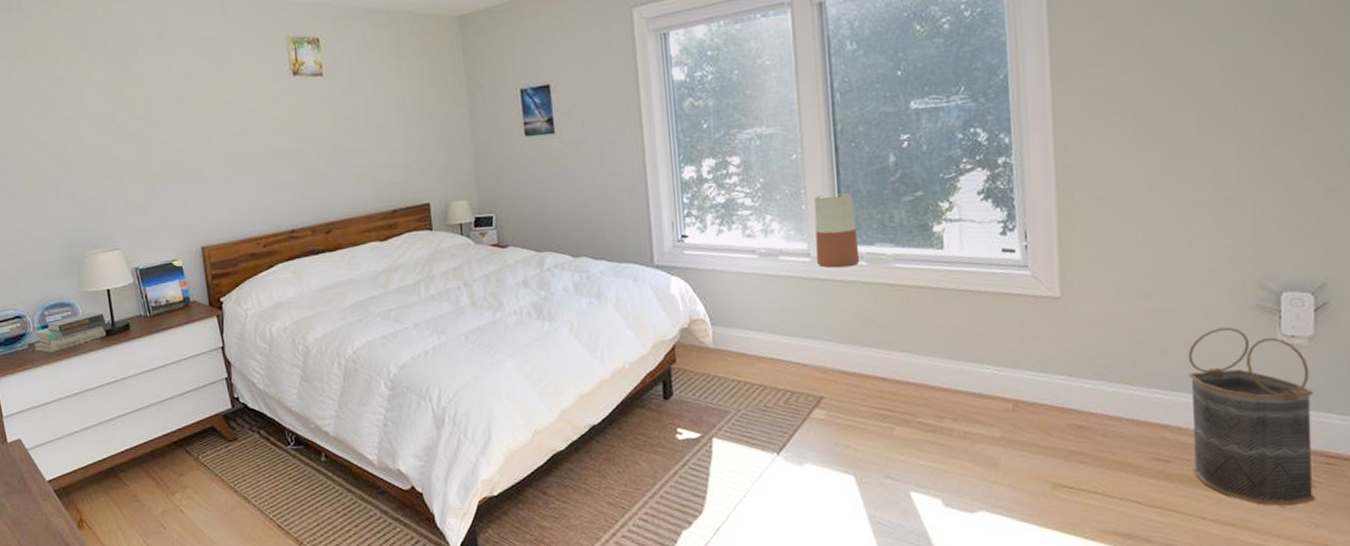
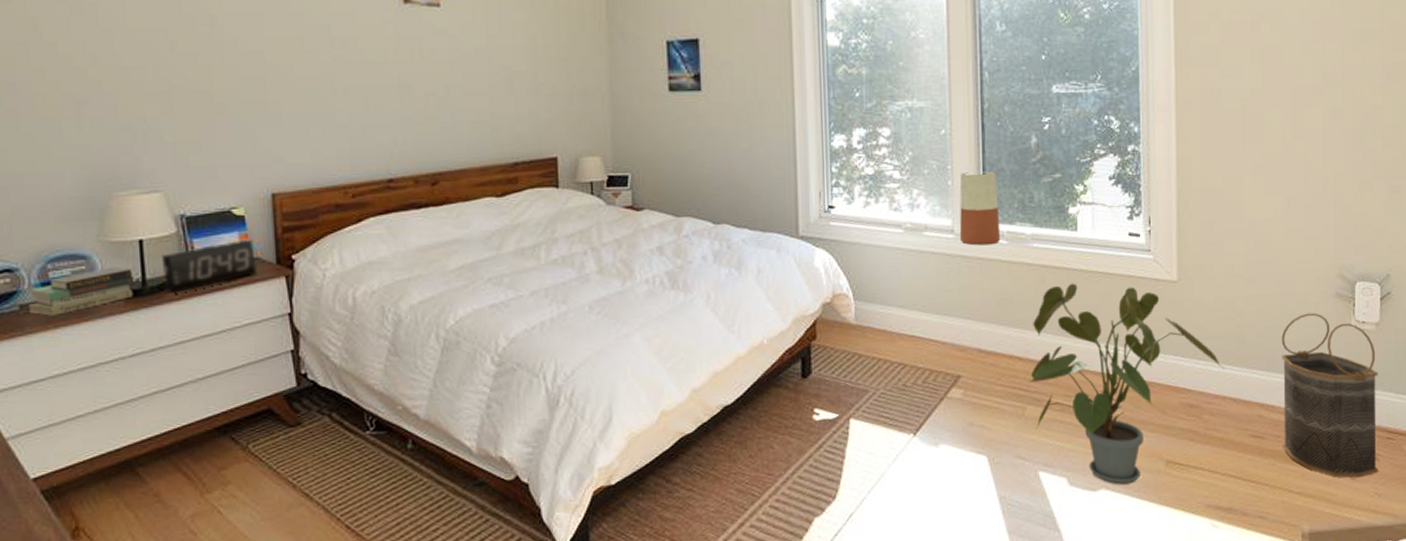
alarm clock: none [124,287,195,333] -> present [161,240,257,294]
house plant: none [895,302,1119,507] -> present [1028,283,1225,485]

